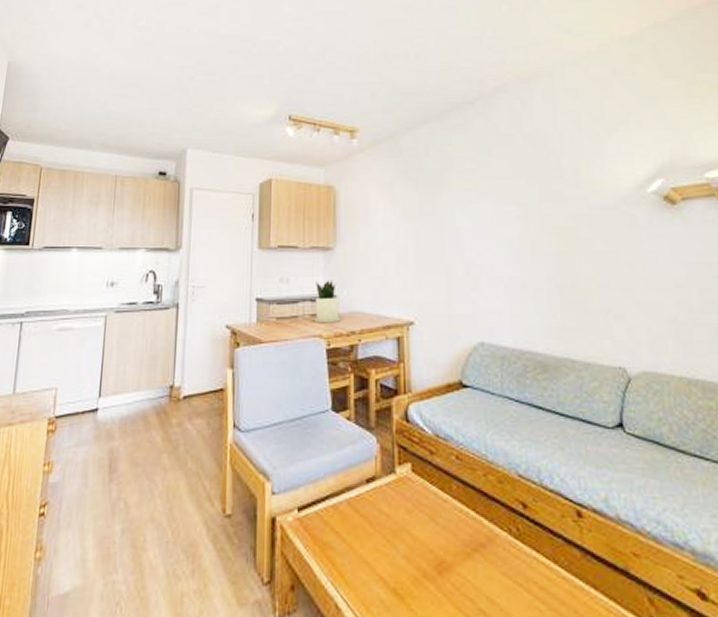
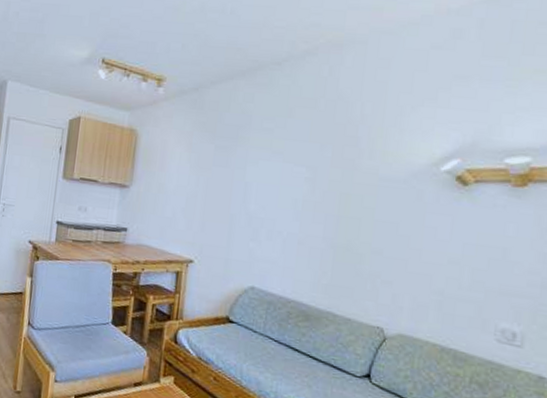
planter: present [314,280,341,323] -> none [105,213,129,252]

